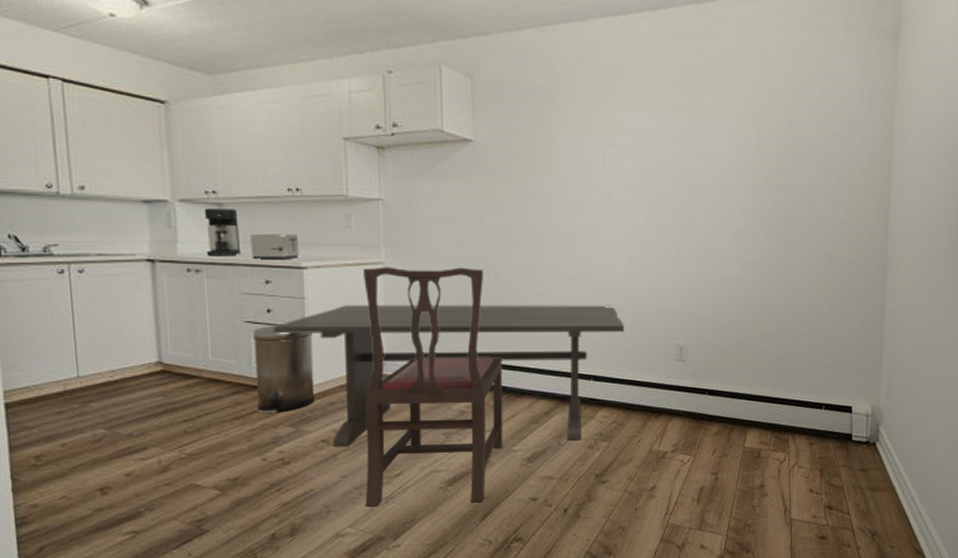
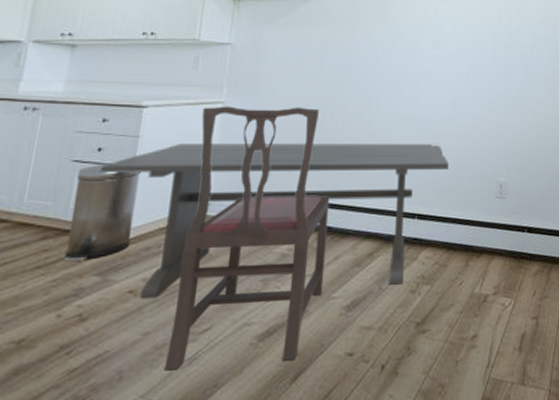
coffee maker: present [204,208,242,257] -> none [48,49,90,95]
toaster: present [250,233,300,260] -> none [93,73,145,99]

